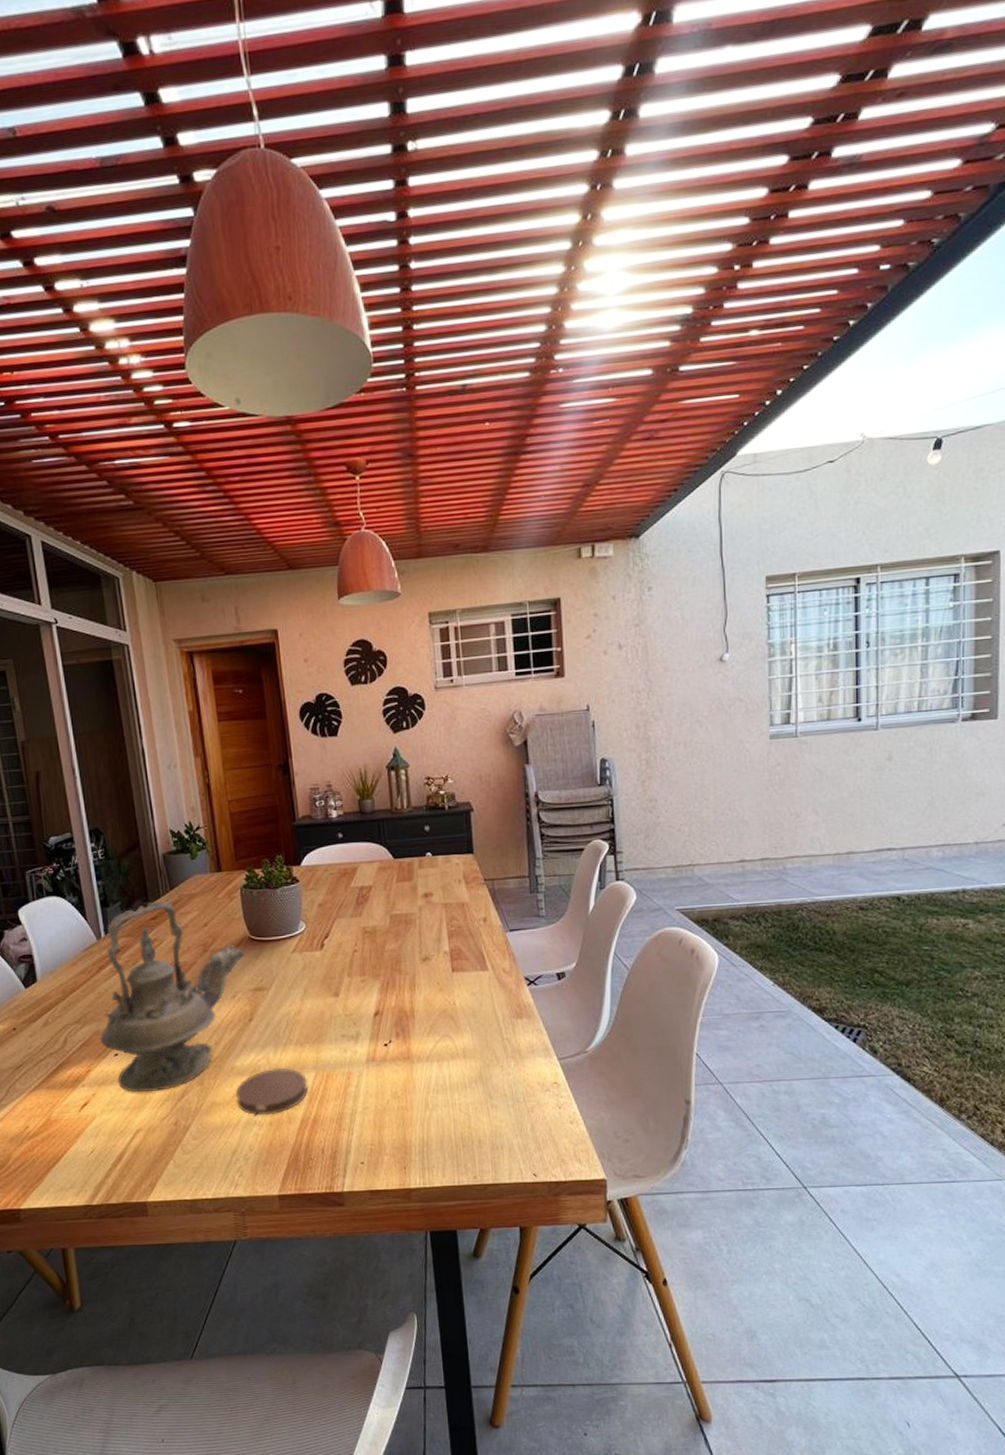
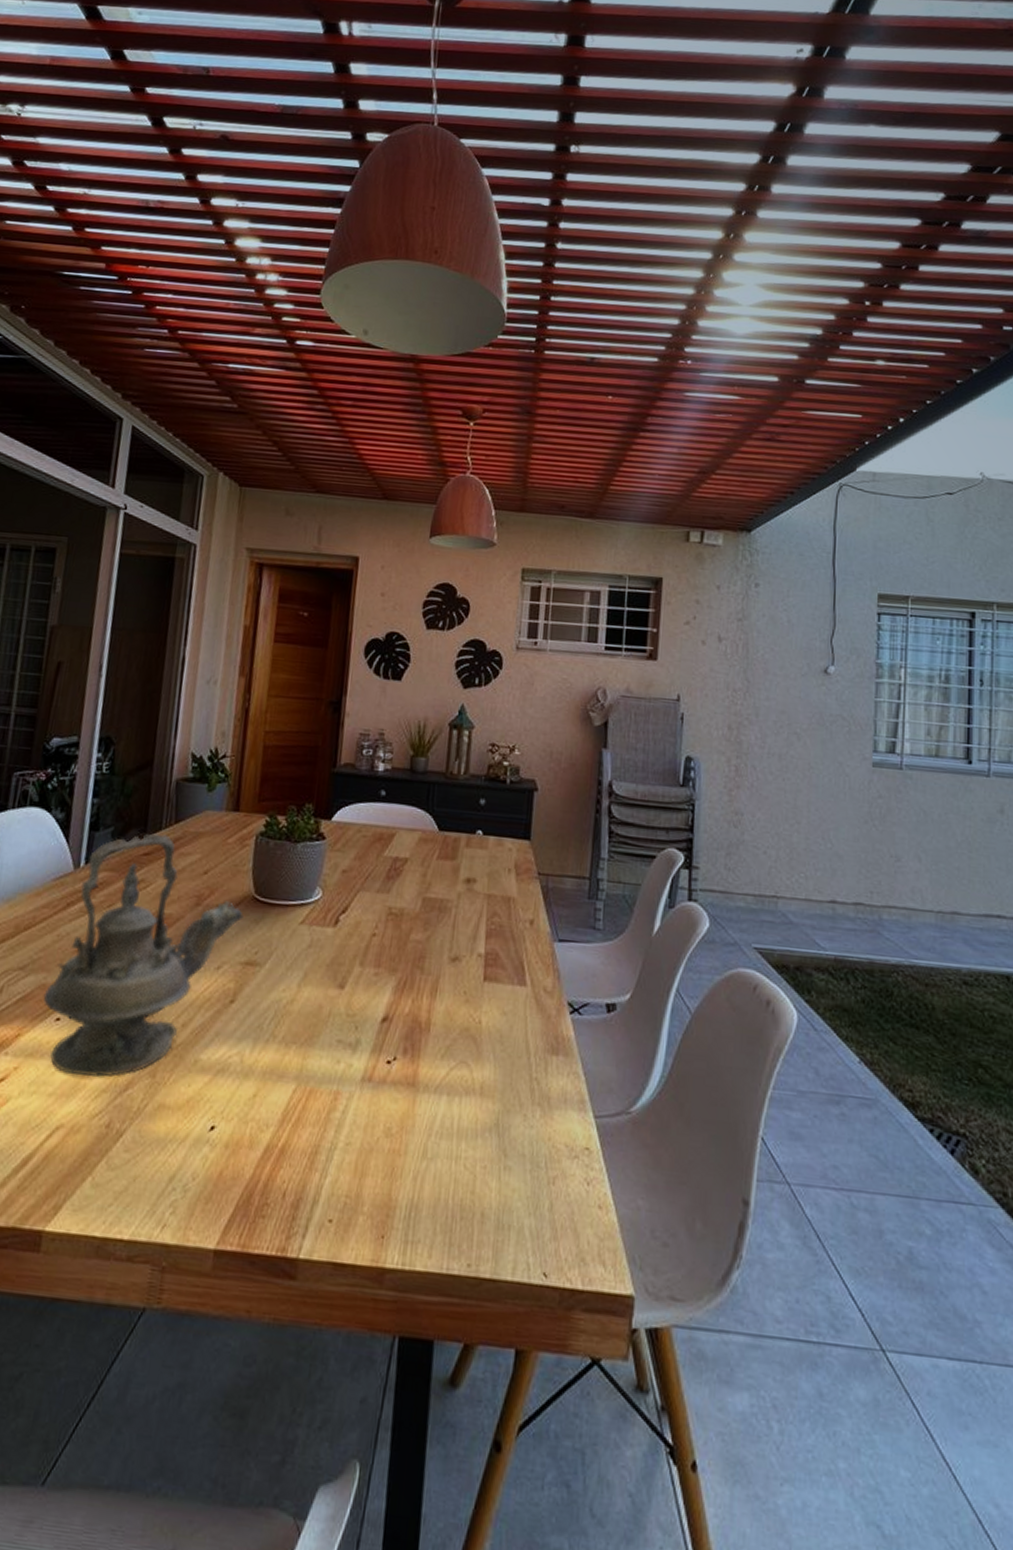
coaster: present [236,1068,308,1116] -> none [190,1070,284,1134]

